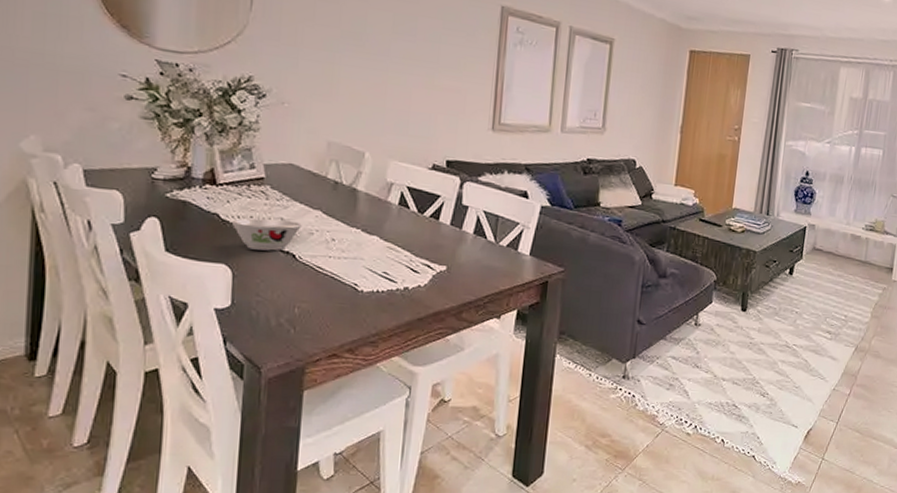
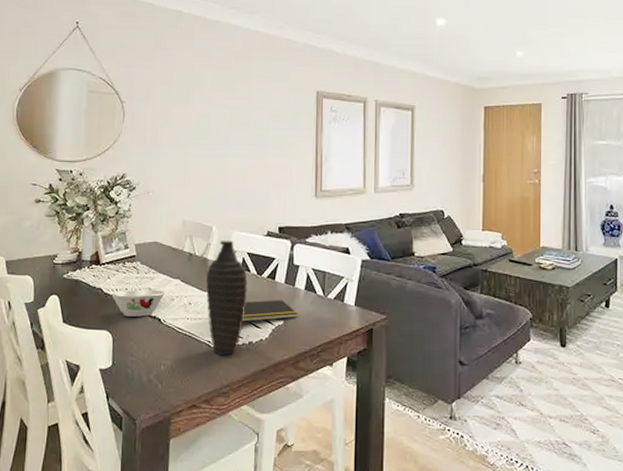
decorative vase: none [354,170,407,301] -> present [205,241,248,356]
notepad: none [398,242,464,265] -> present [243,300,298,322]

